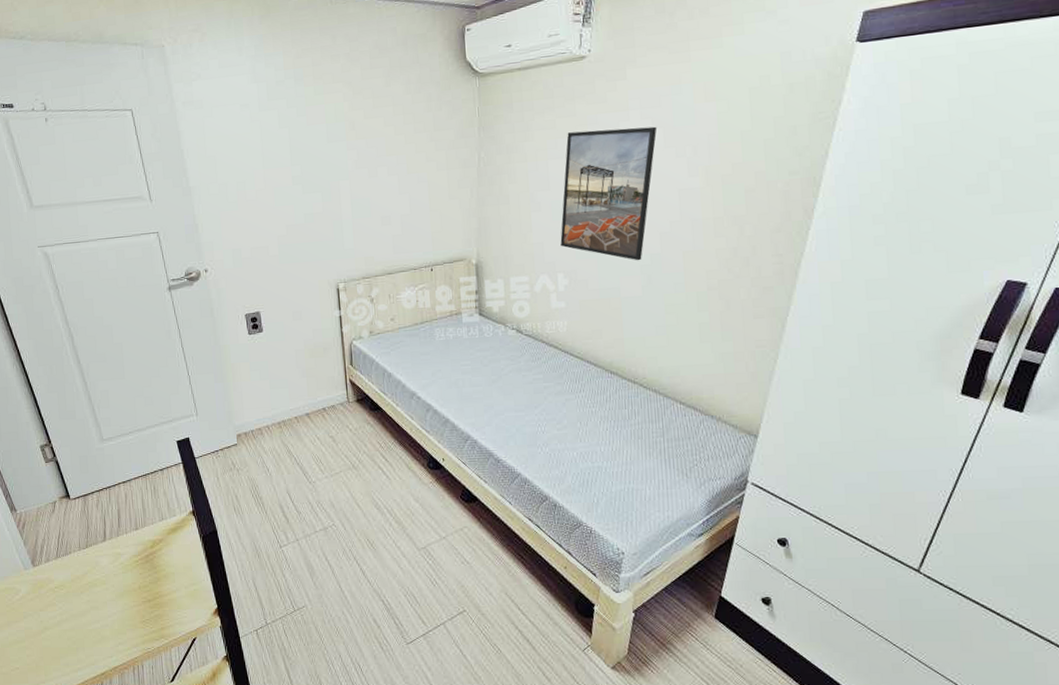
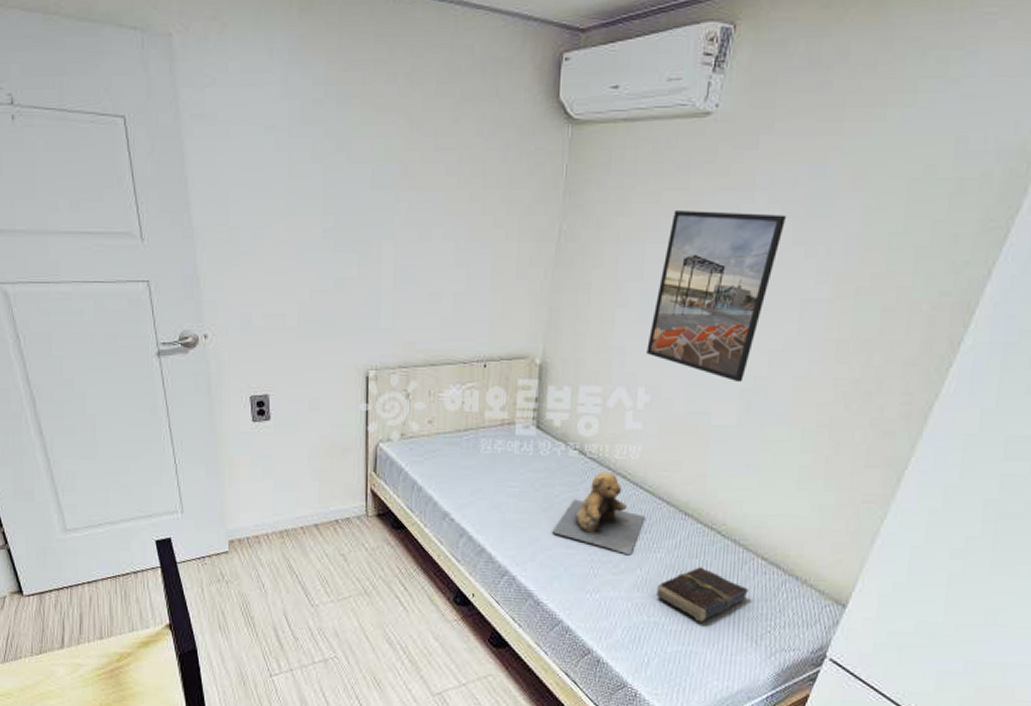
teddy bear: none [502,344,578,412] -> present [552,471,645,556]
book: none [596,416,673,463] -> present [657,567,749,622]

